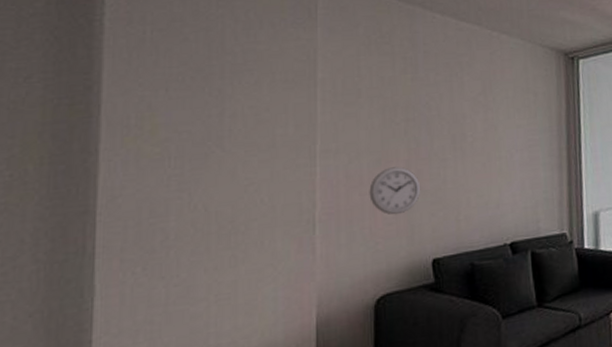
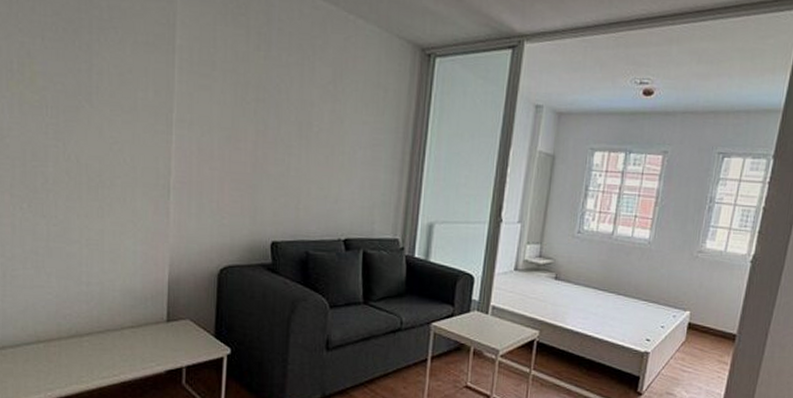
wall clock: present [369,166,421,215] -> none [218,146,266,194]

